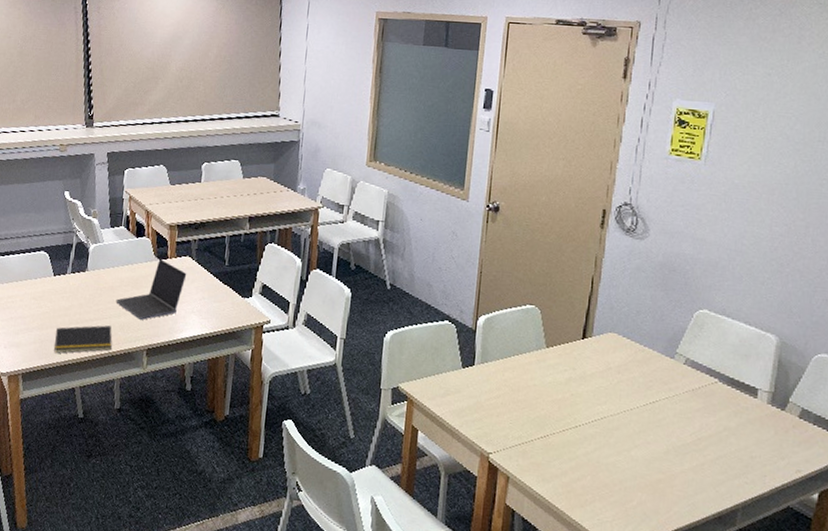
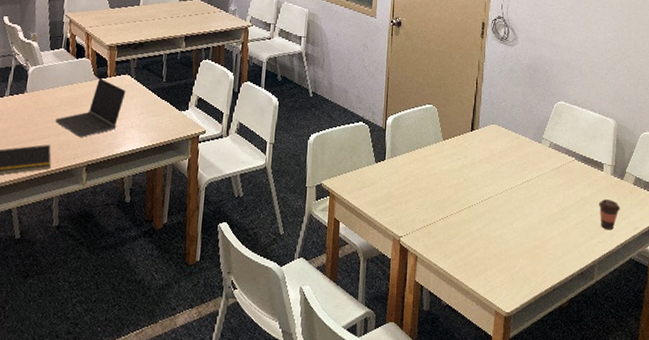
coffee cup: none [748,432,778,471] -> present [599,199,620,231]

